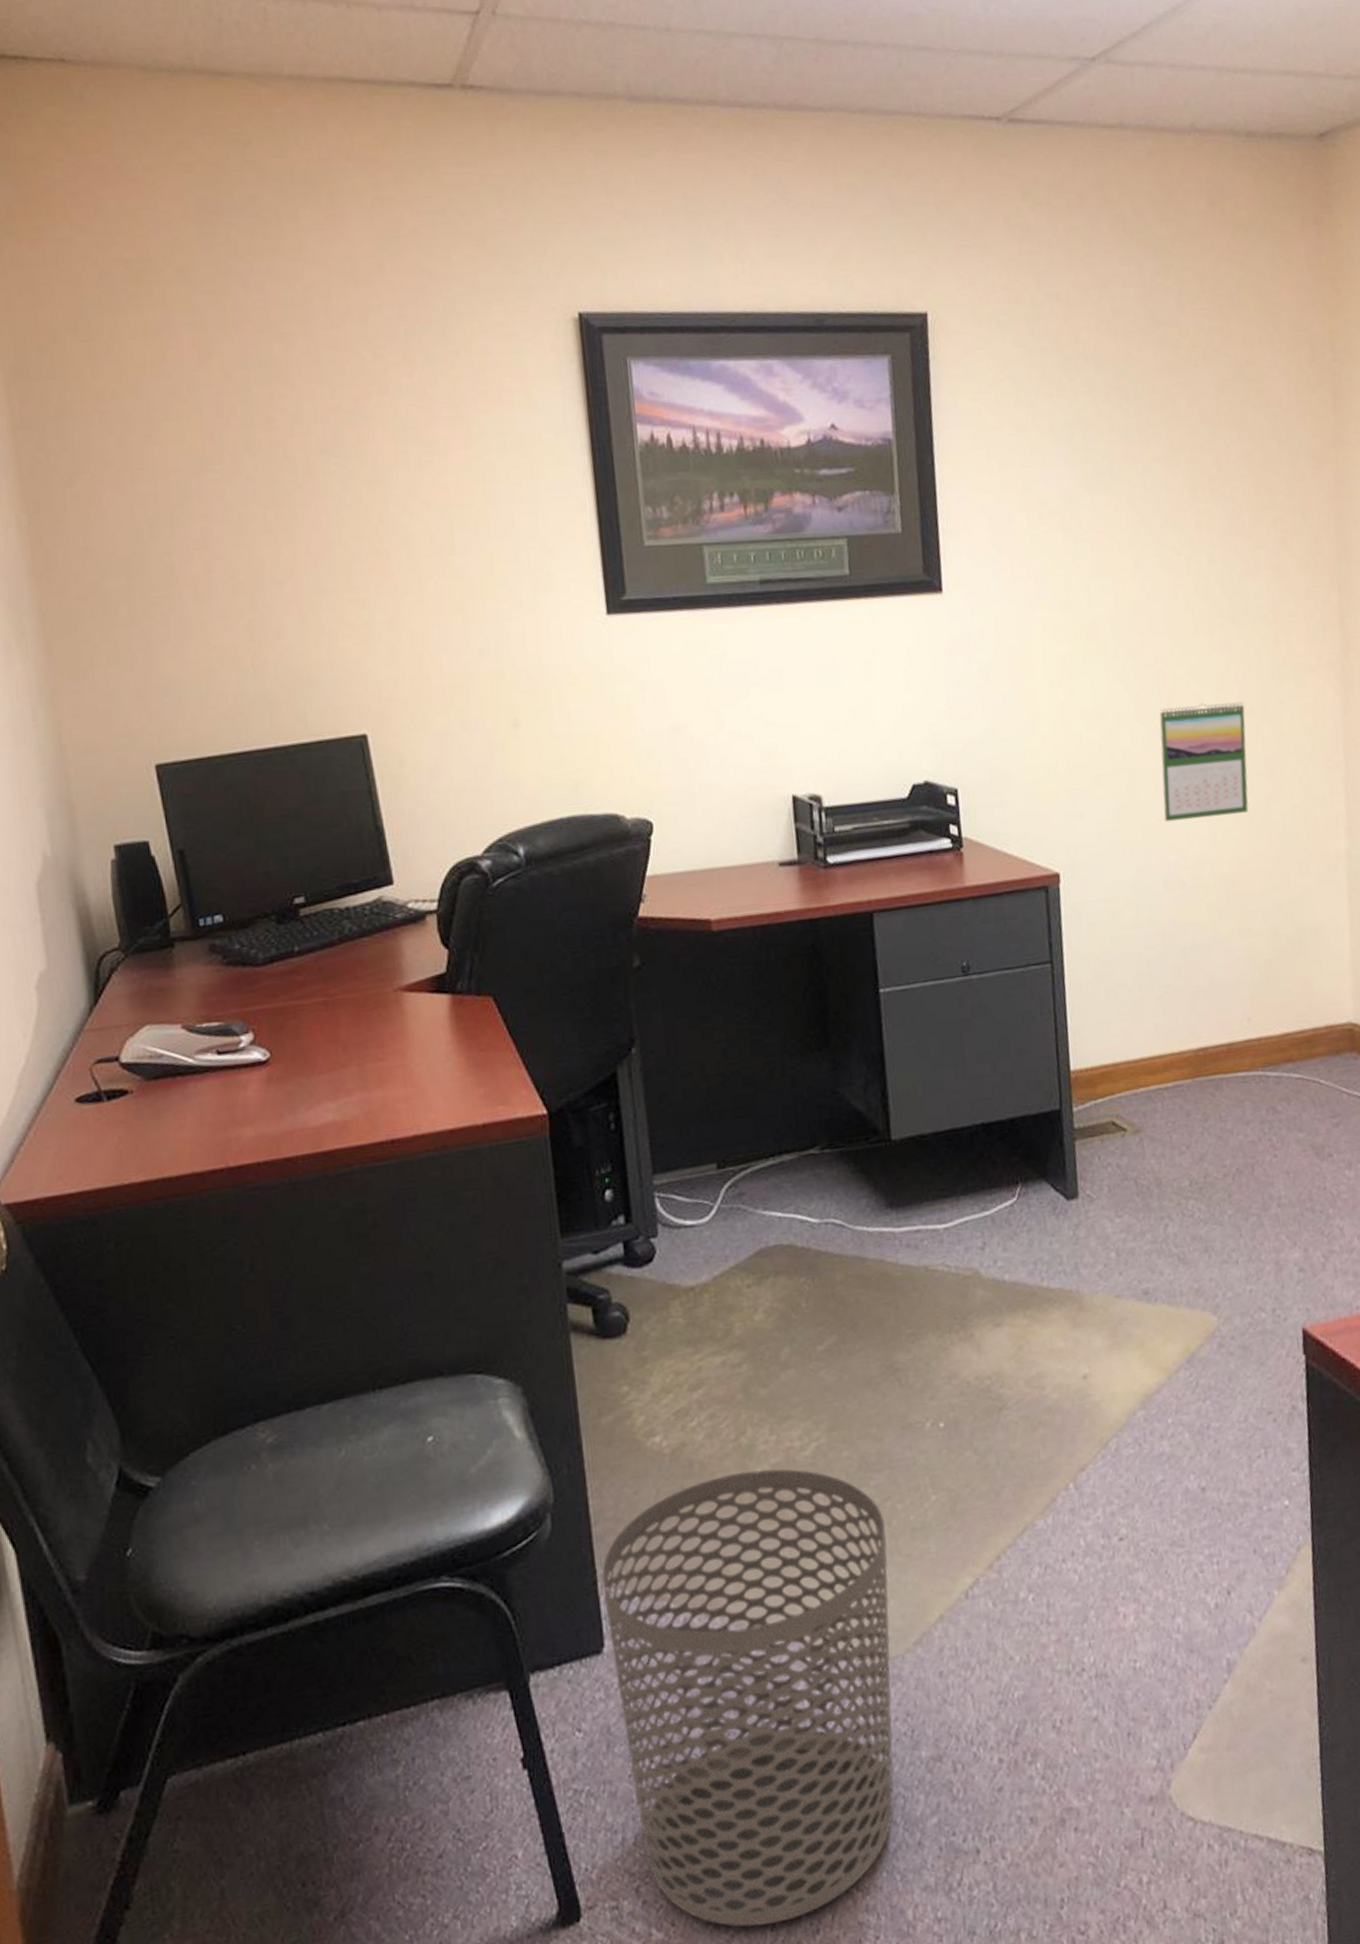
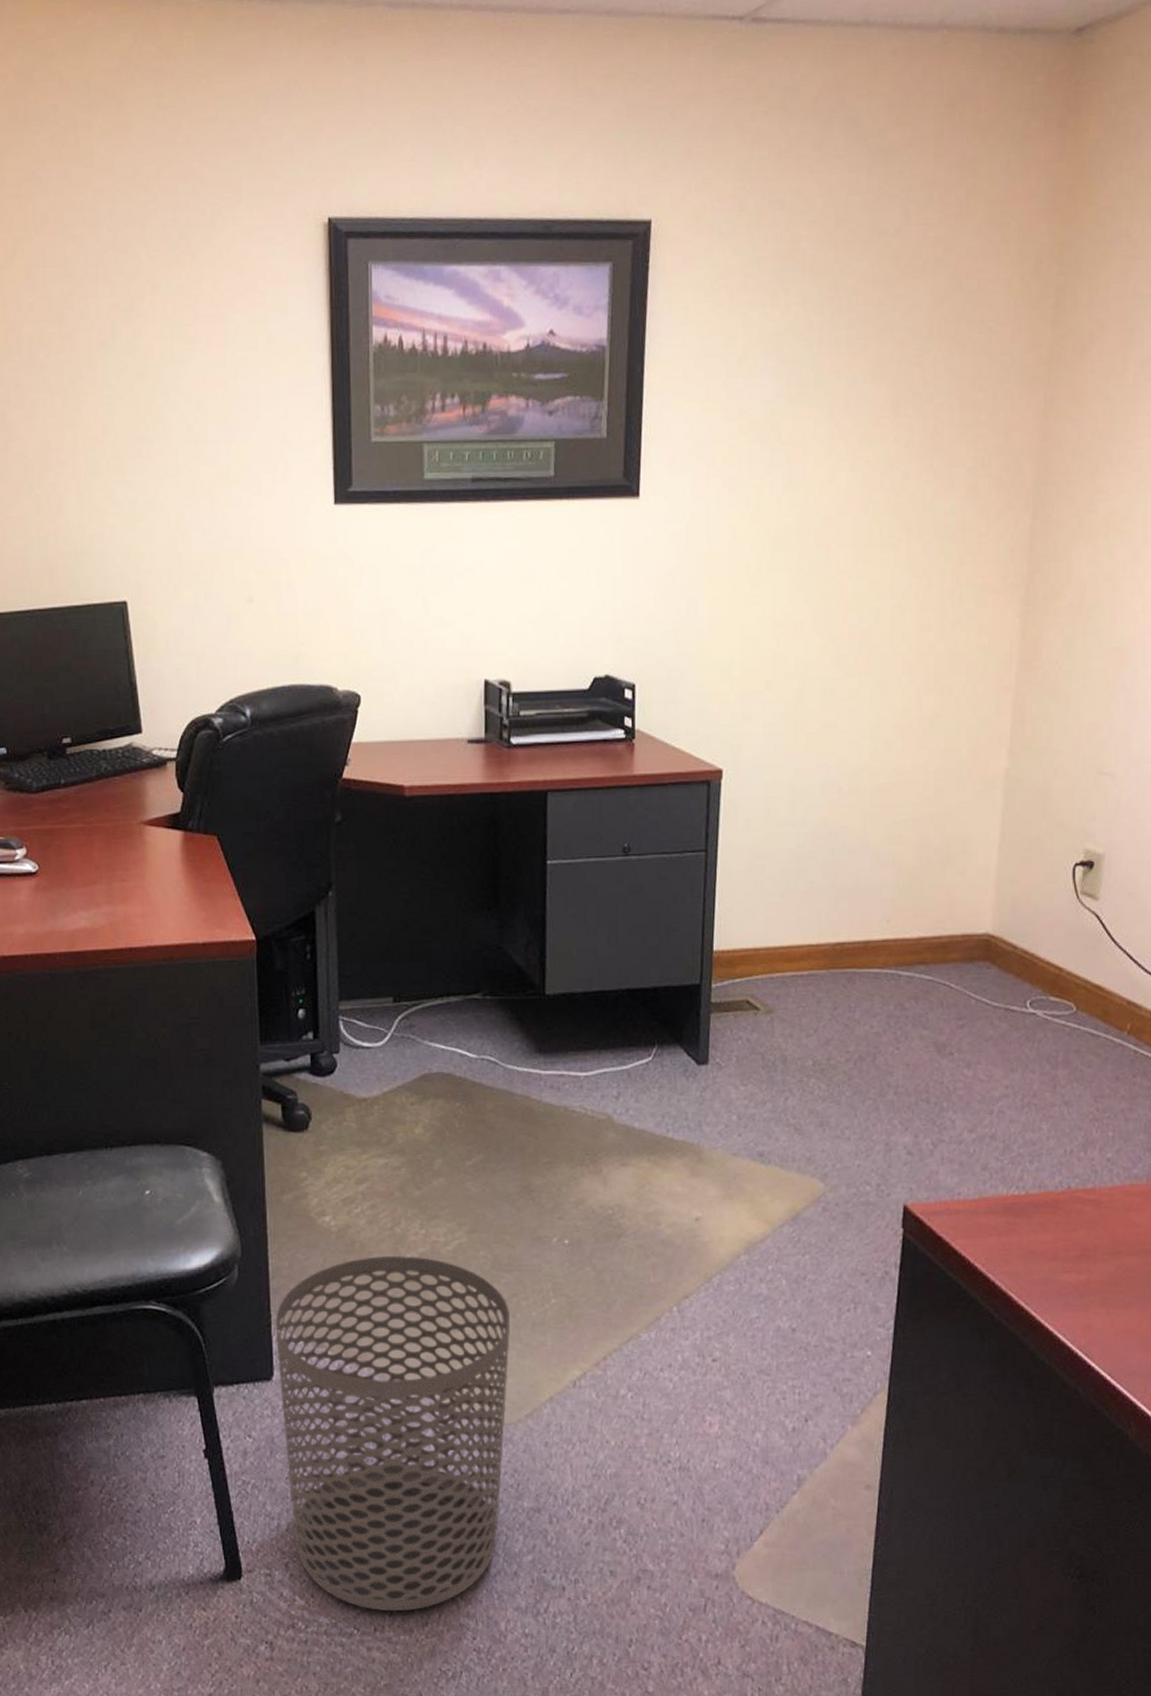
calendar: present [1159,702,1249,822] -> none [828,617,921,730]

